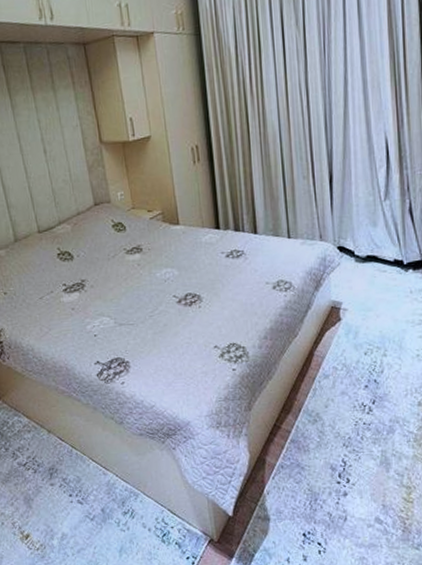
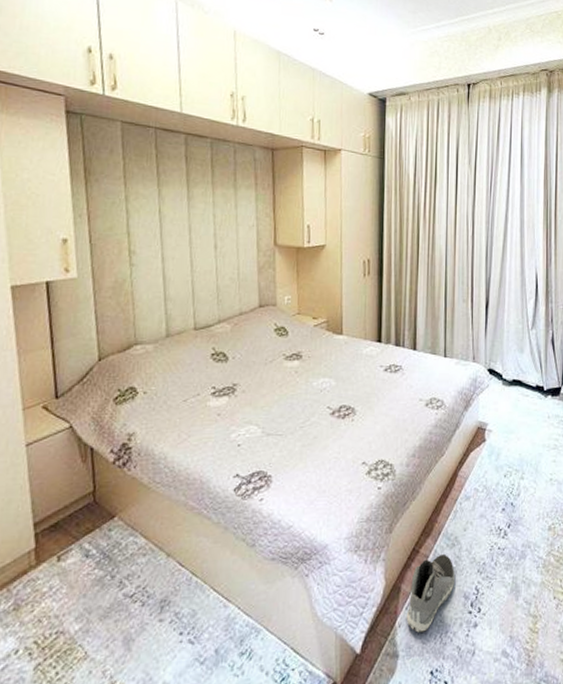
sneaker: none [273,429,320,500] -> present [406,553,455,633]

